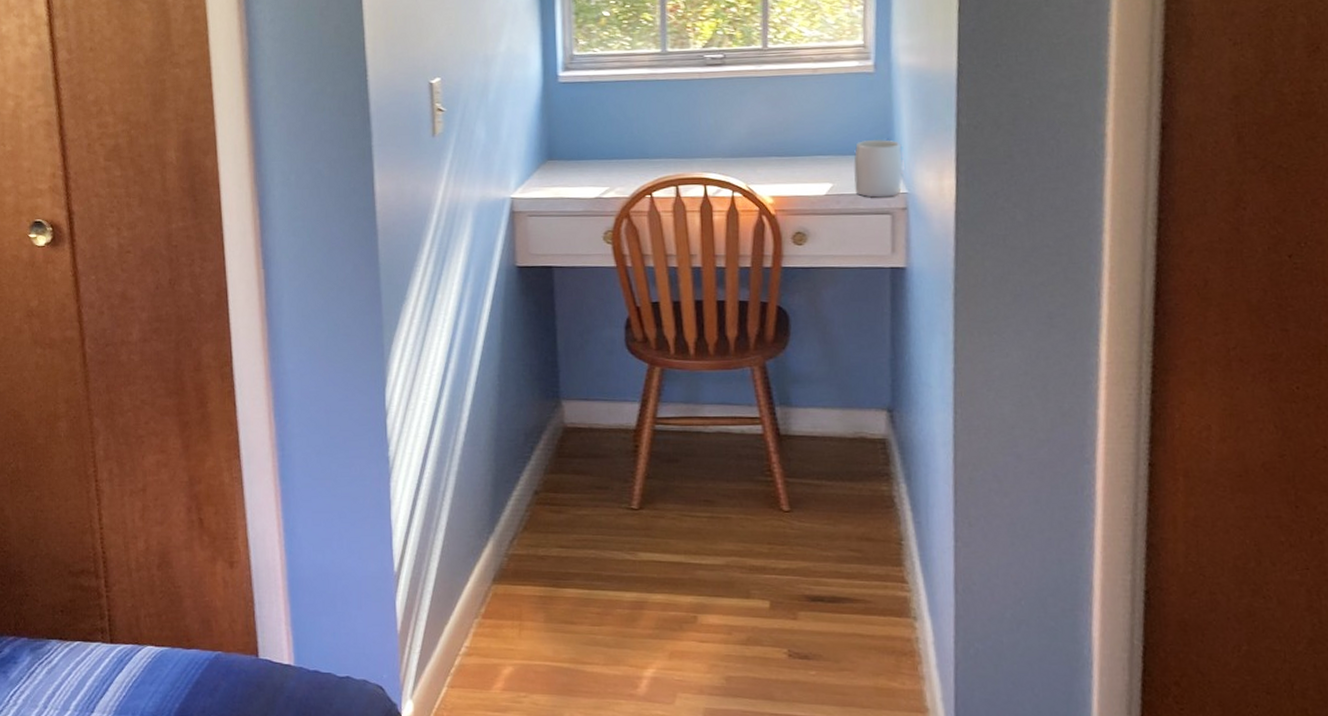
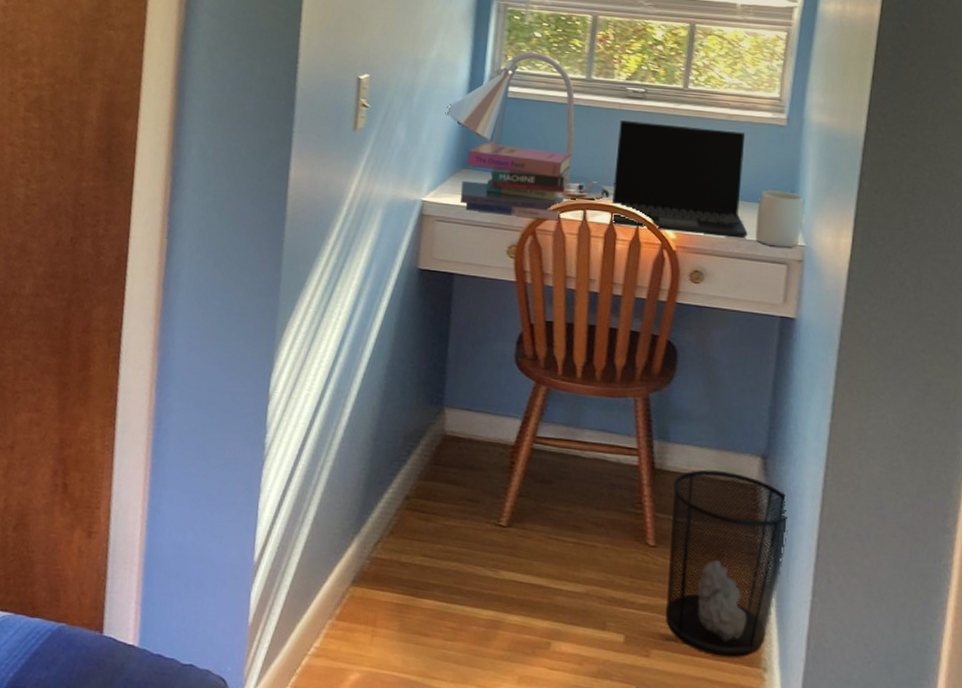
table lamp: none [522,31,700,177] -> present [445,51,609,200]
books: none [548,130,657,202] -> present [460,142,572,221]
laptop: none [701,85,847,195] -> present [611,120,748,238]
waste bin: none [800,429,923,611] -> present [665,469,788,657]

